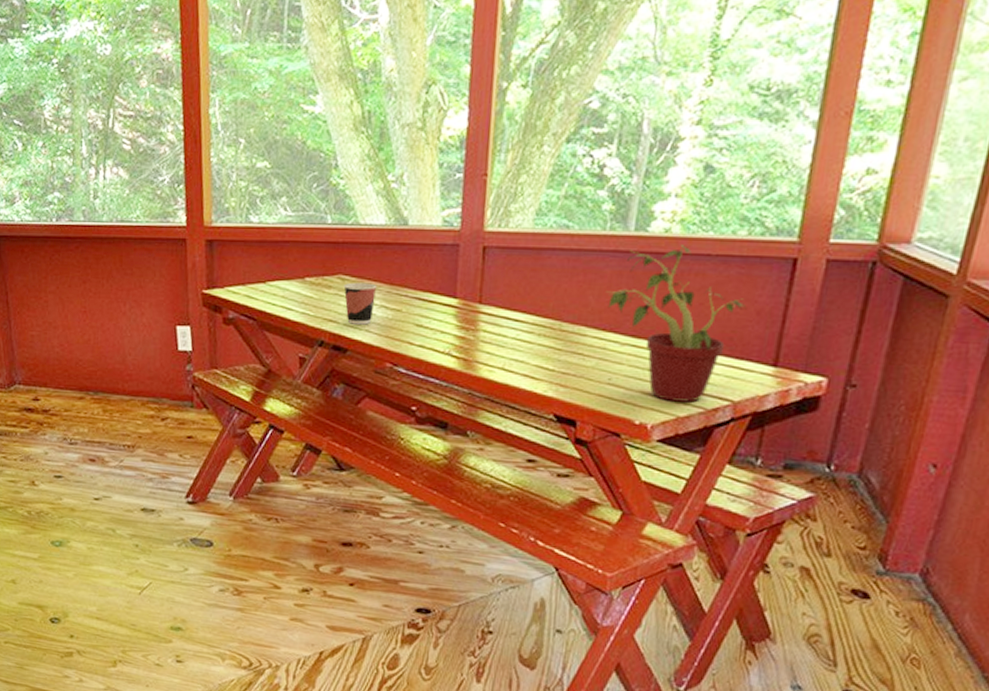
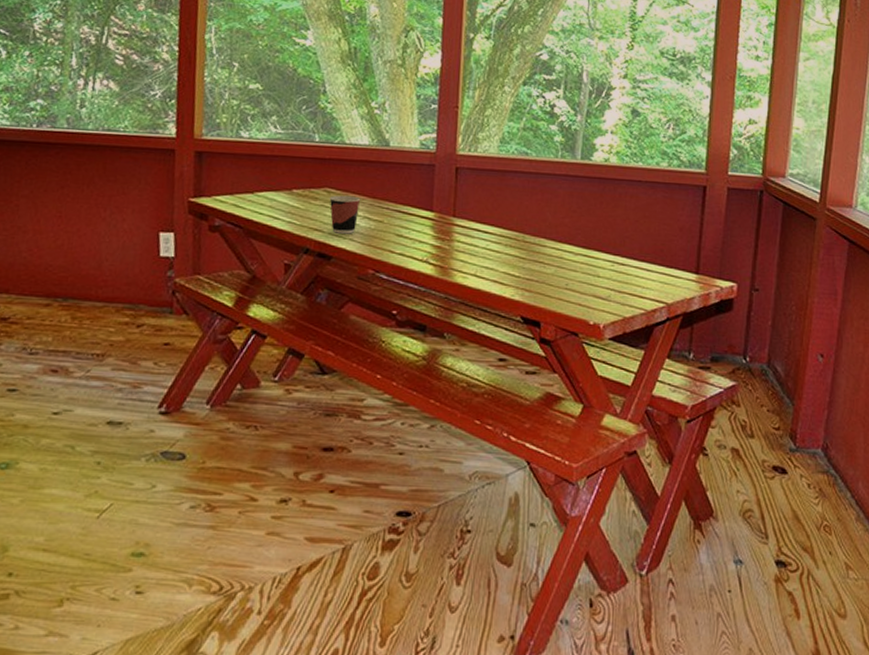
potted plant: present [606,243,747,403] -> none [560,171,672,305]

